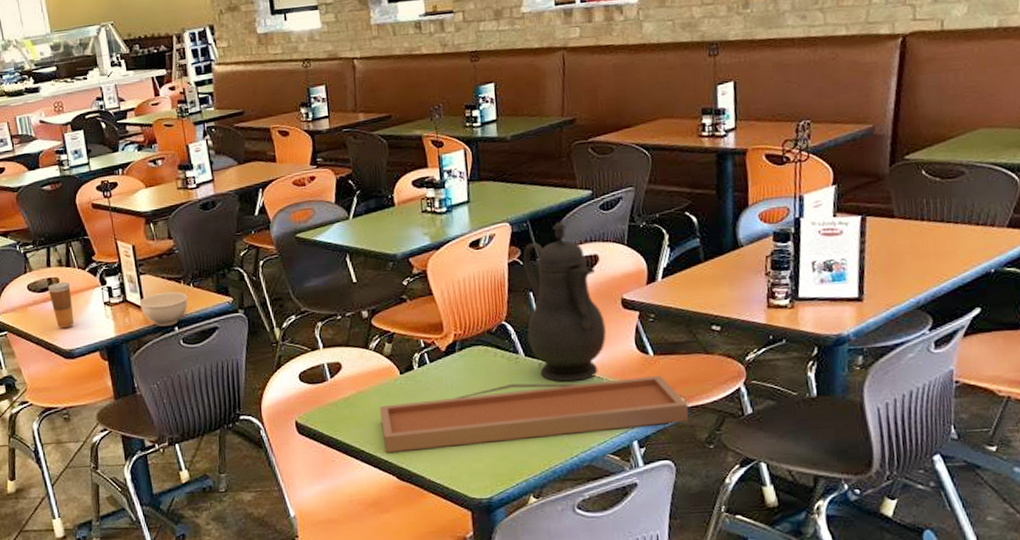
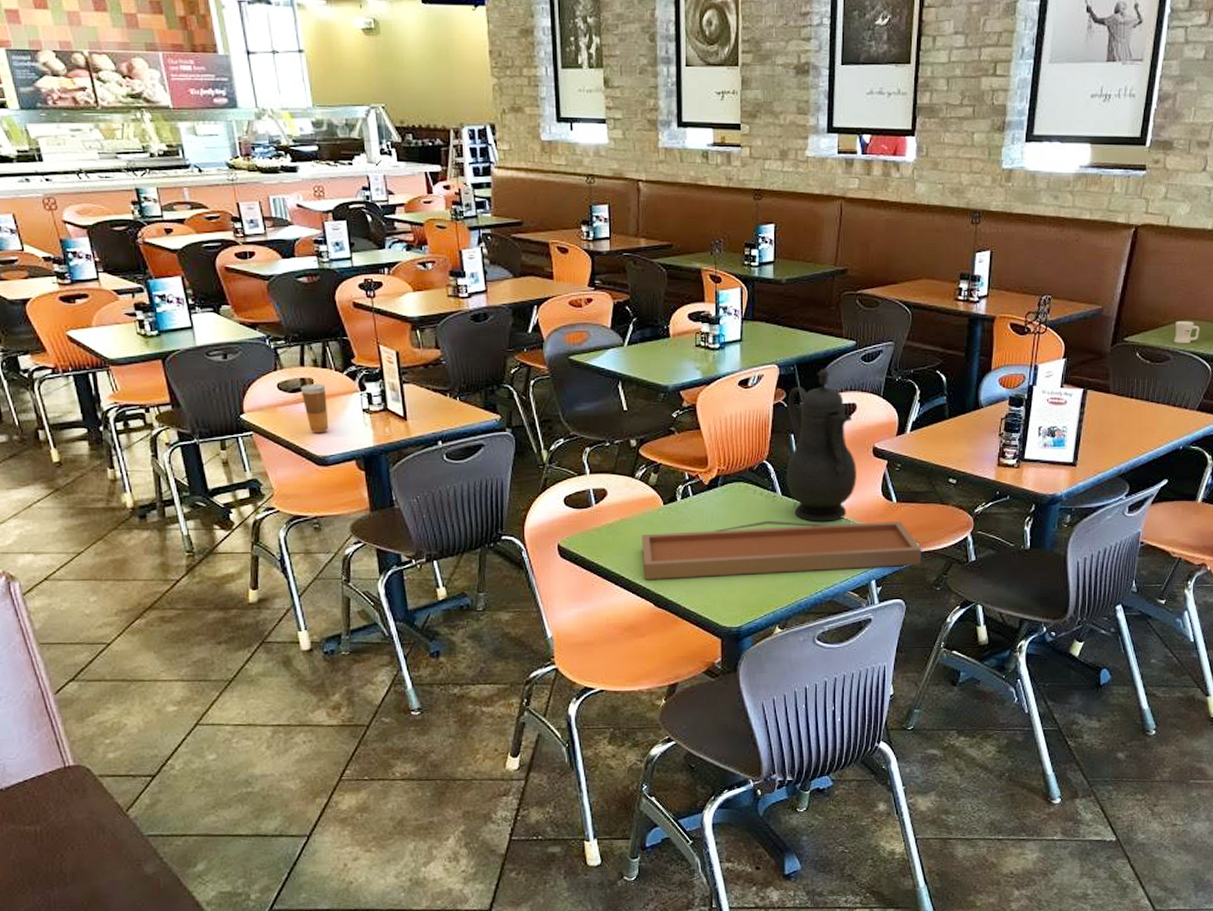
soup bowl: present [139,292,188,327] -> none [401,404,454,439]
mug: none [966,129,999,156] -> present [1174,320,1200,344]

